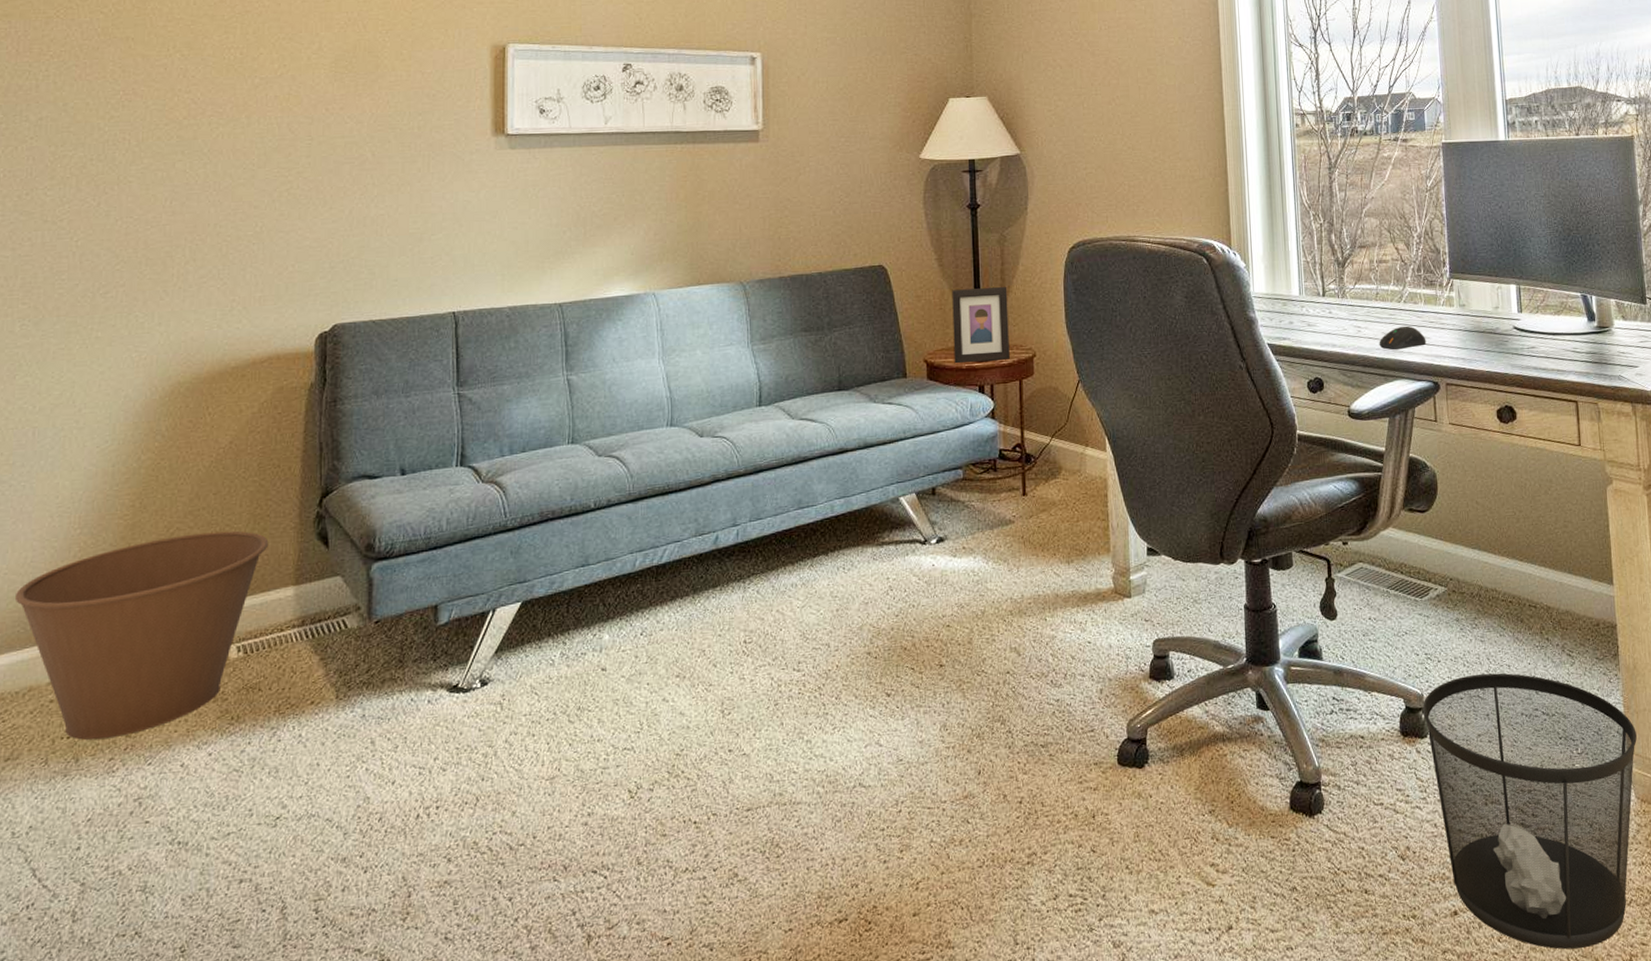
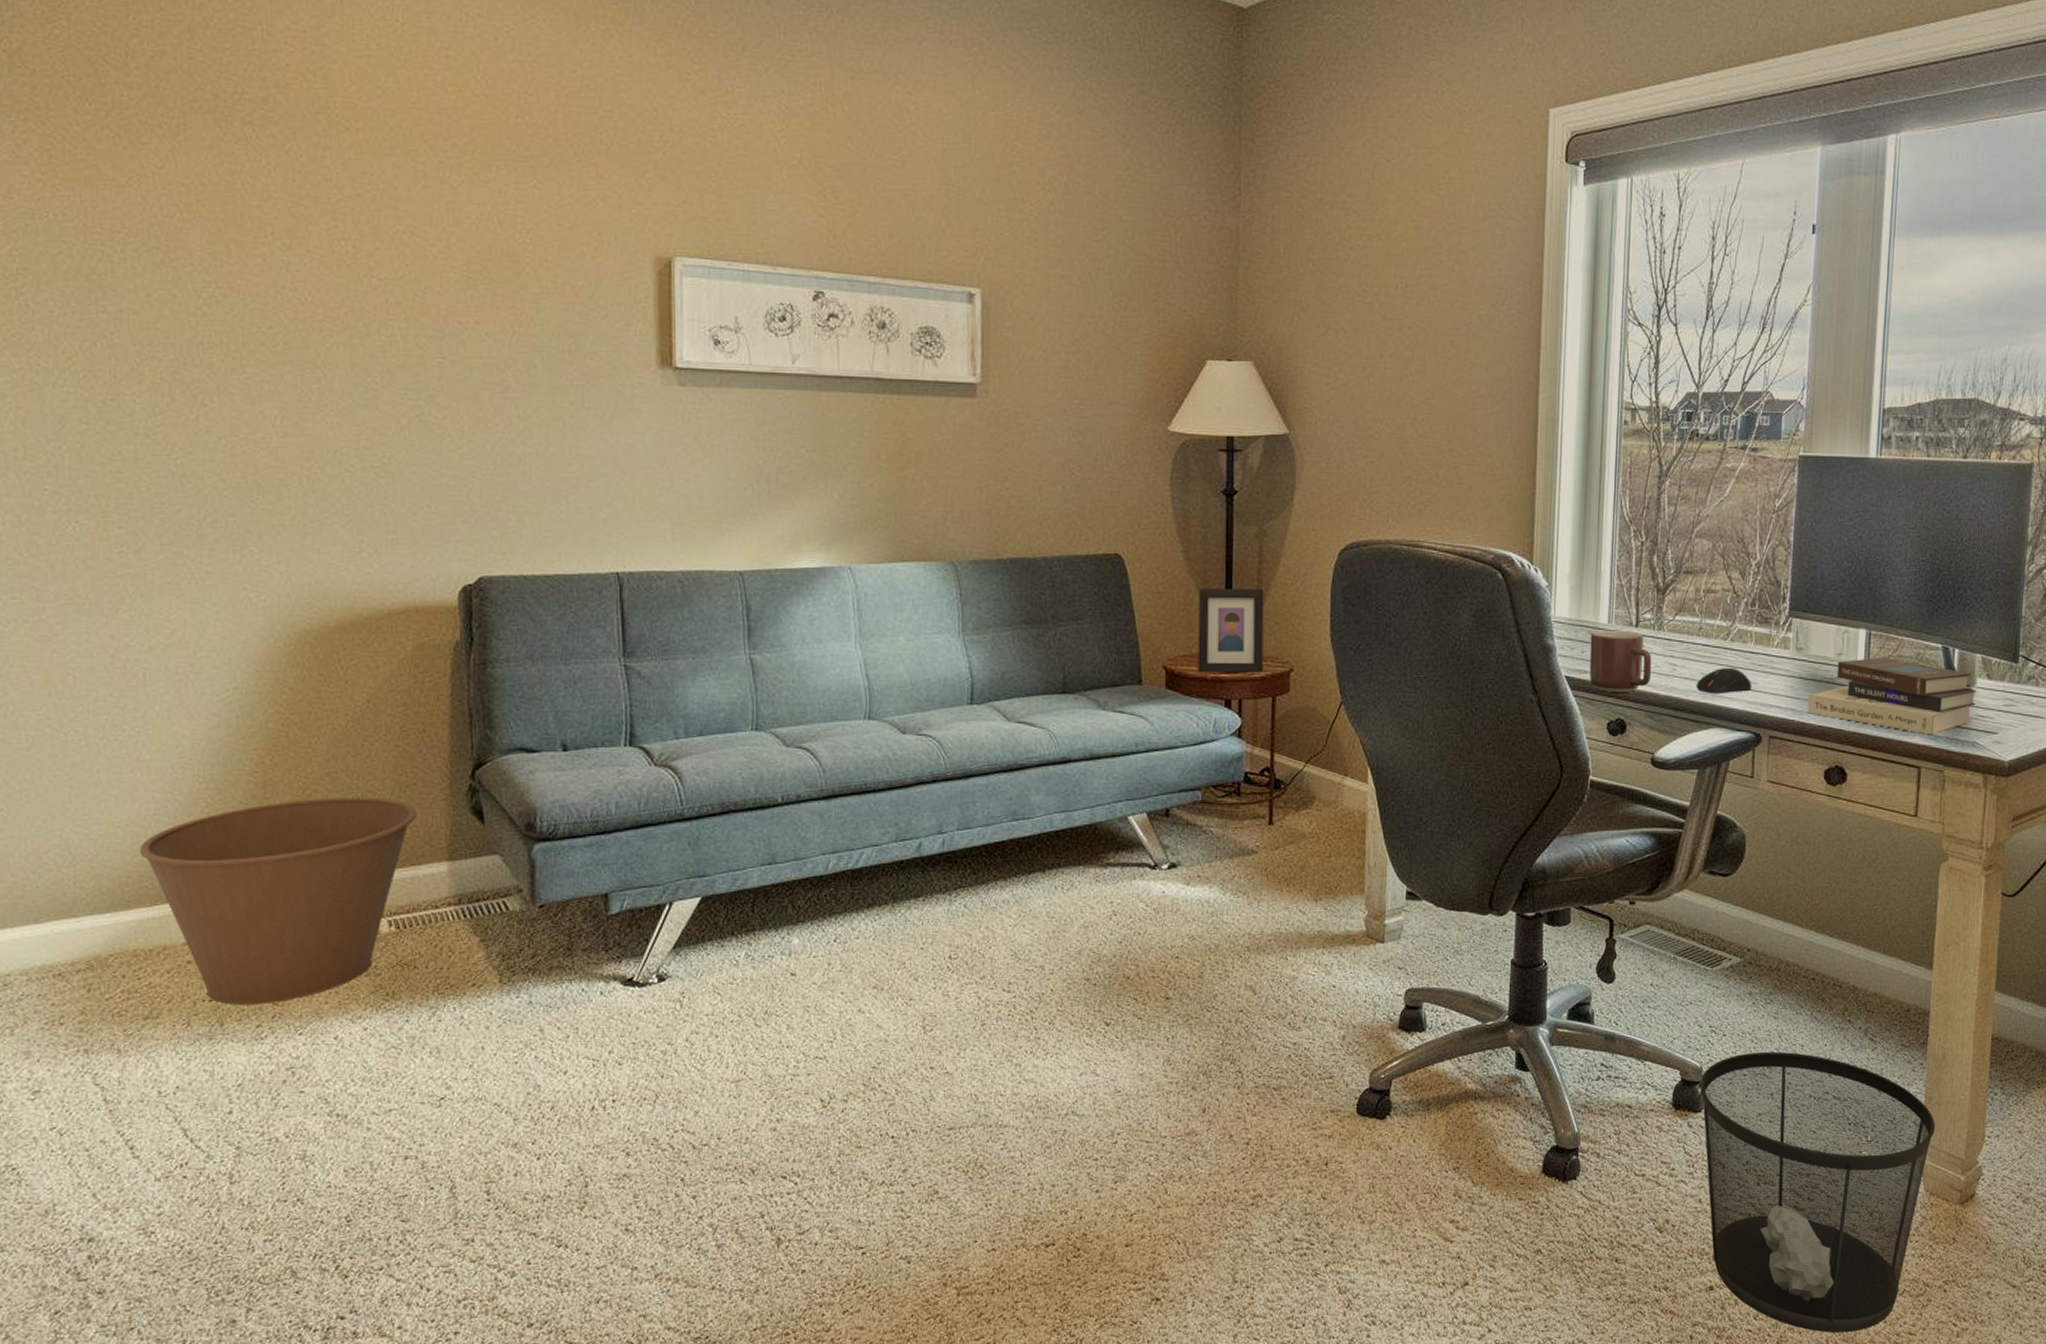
mug: none [1285,300,1341,355] -> present [1589,630,1652,692]
books: none [1474,307,1617,373] -> present [1807,656,1977,735]

